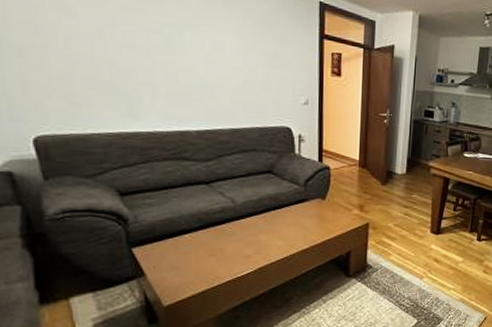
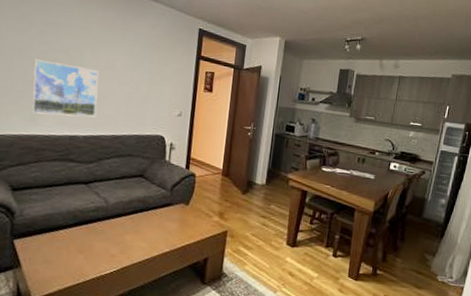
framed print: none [120,41,208,109] -> present [31,59,99,117]

